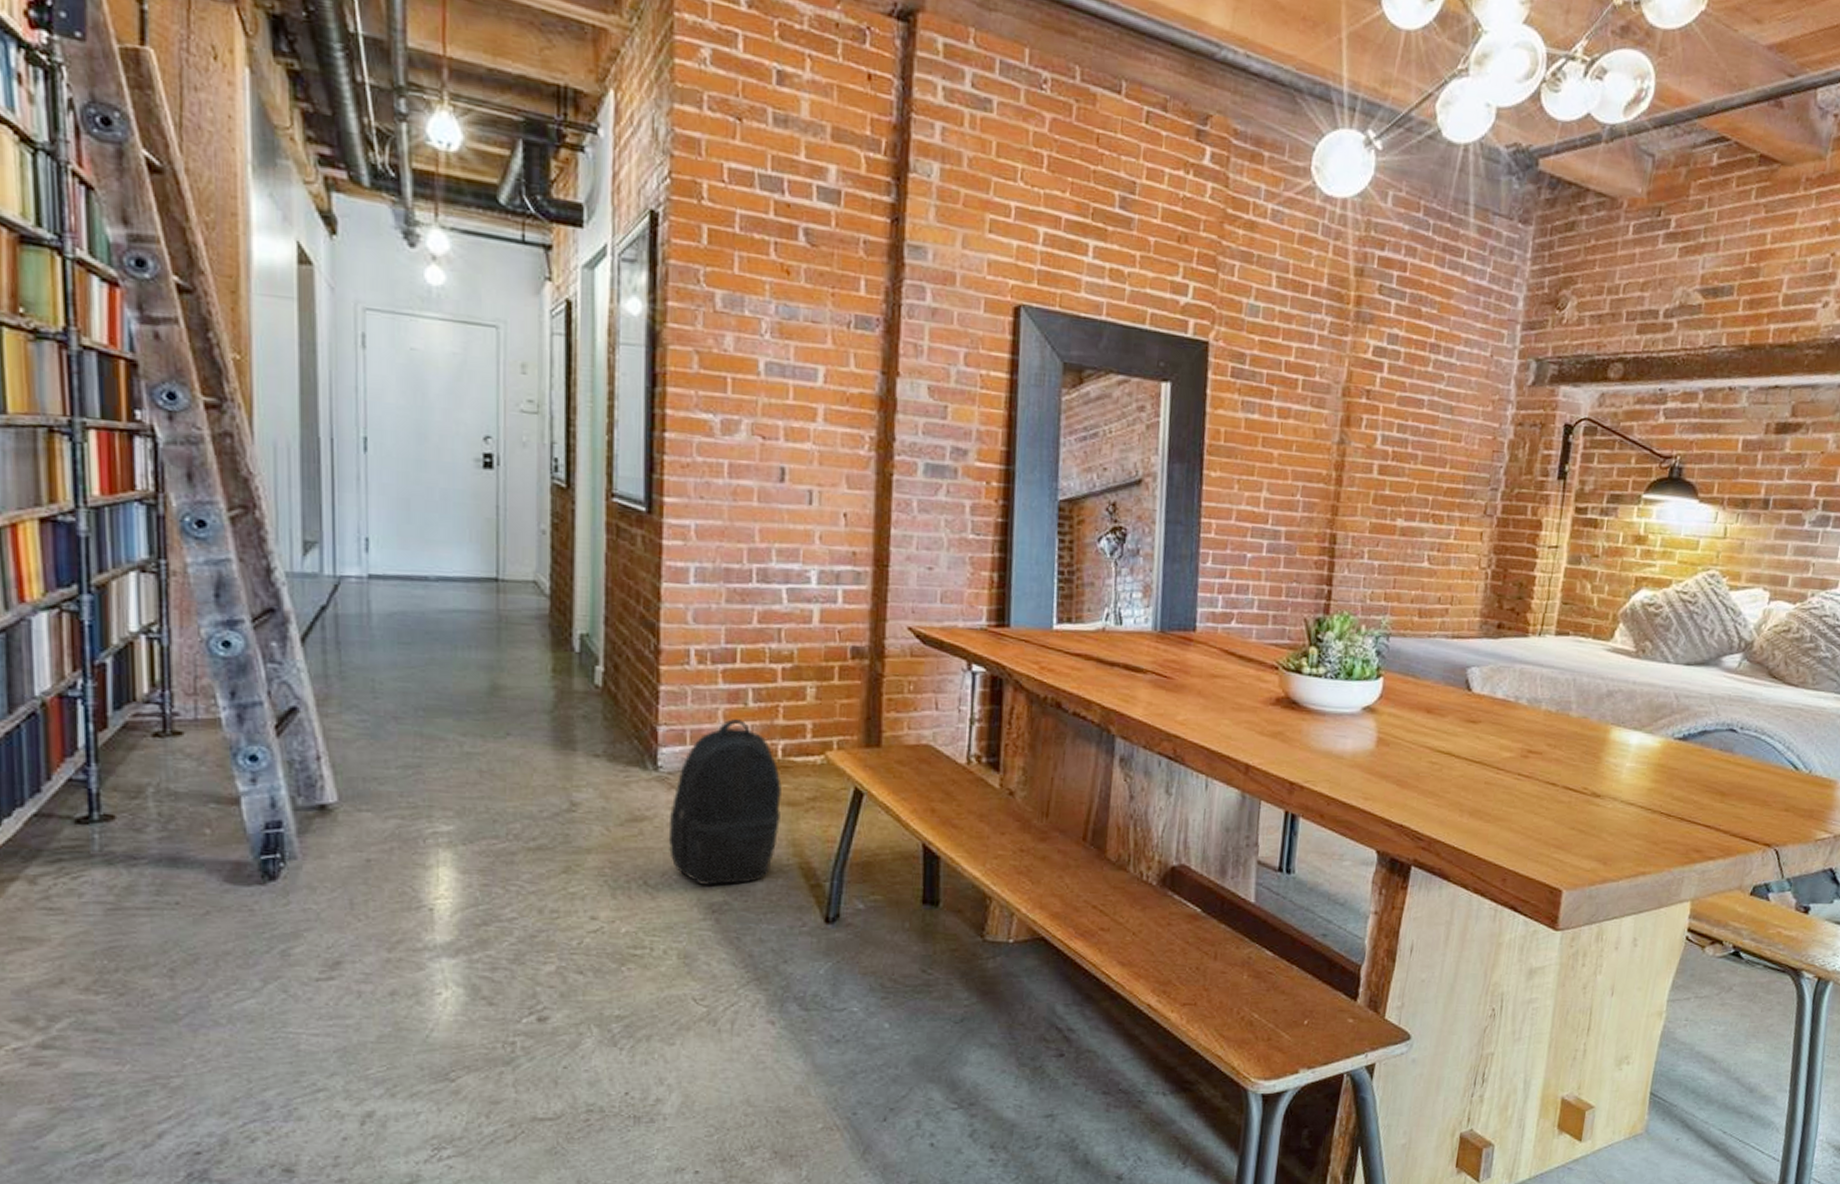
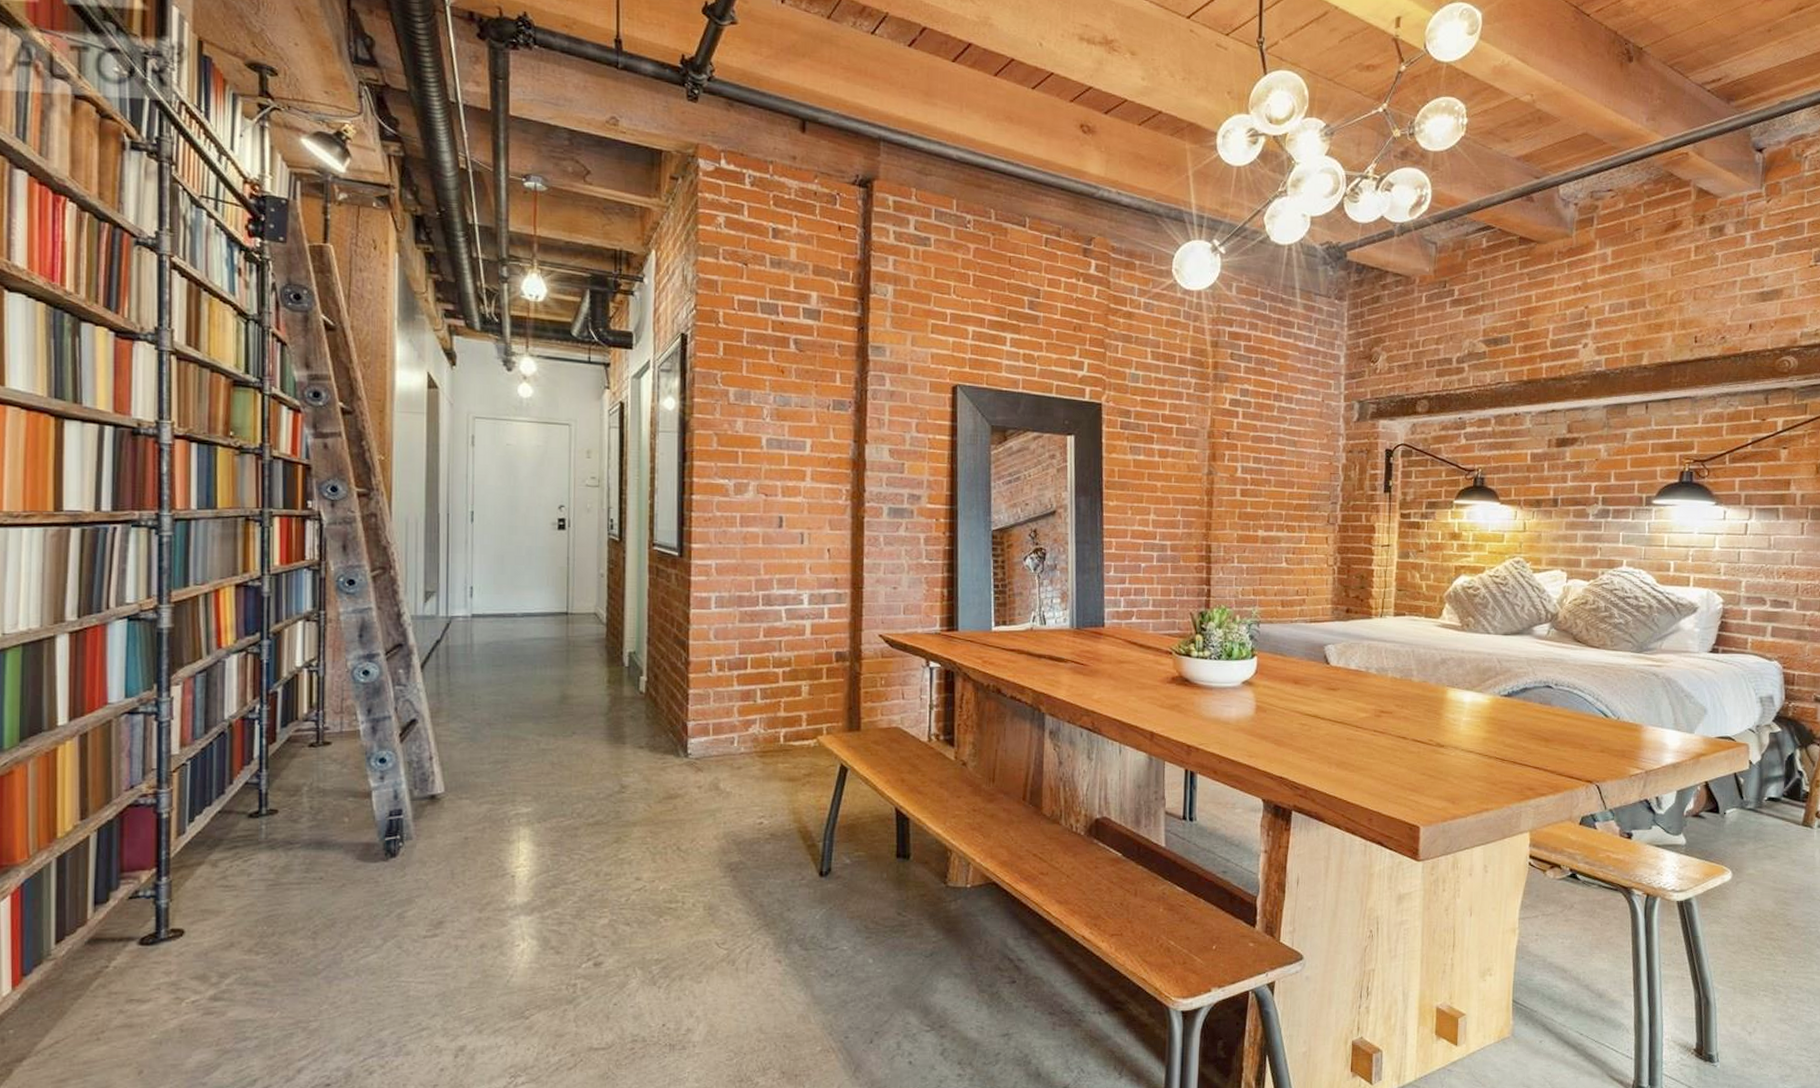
backpack: present [668,719,782,885] -> none [696,714,784,848]

